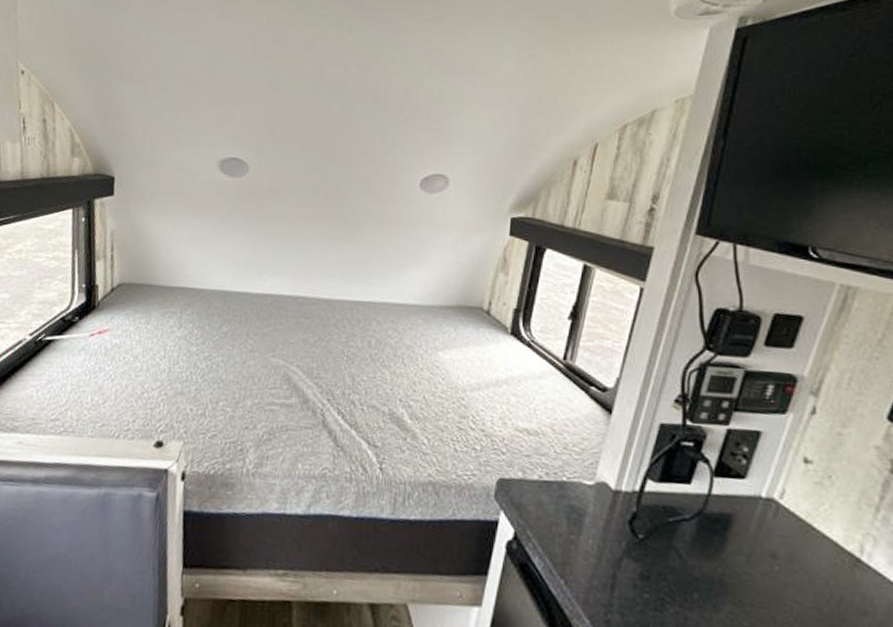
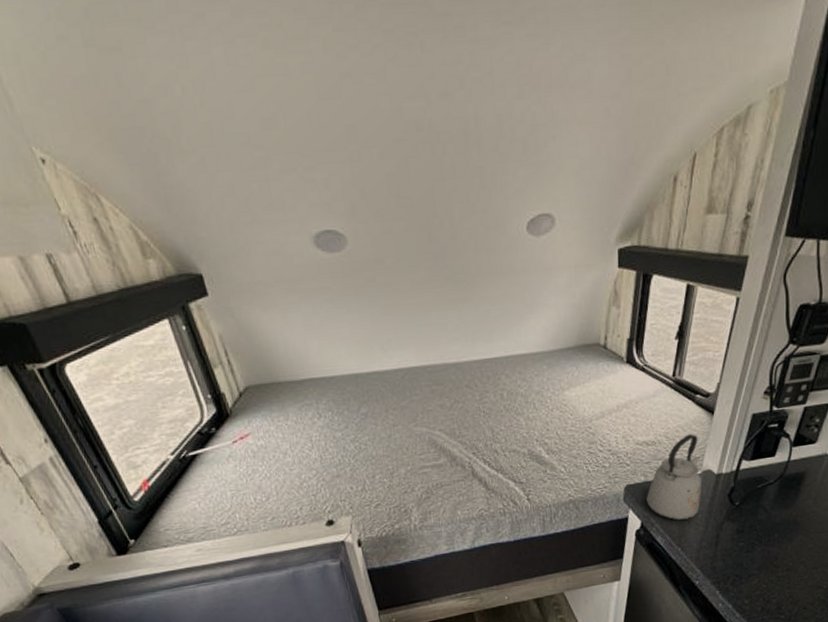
kettle: none [523,431,594,543] -> present [646,433,701,520]

